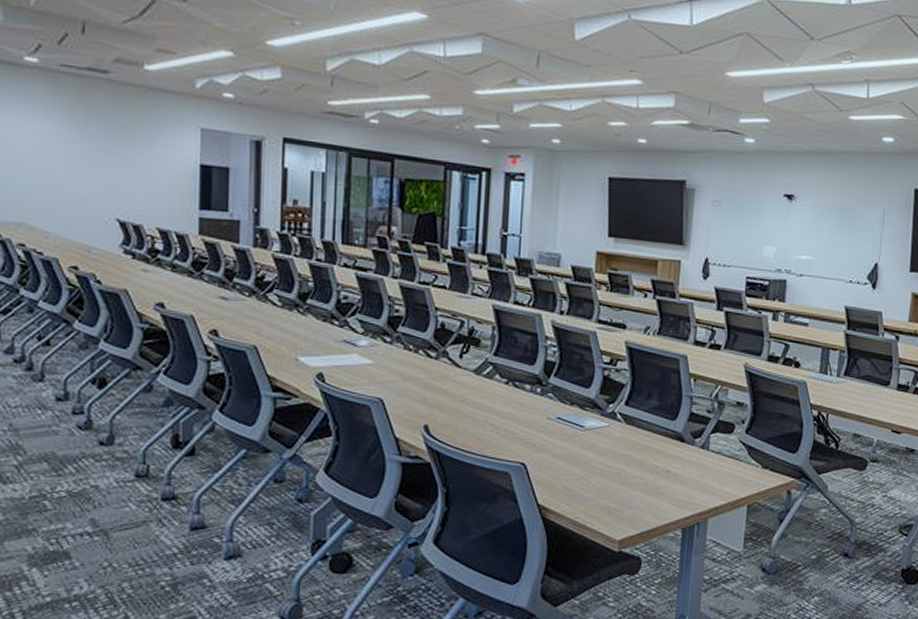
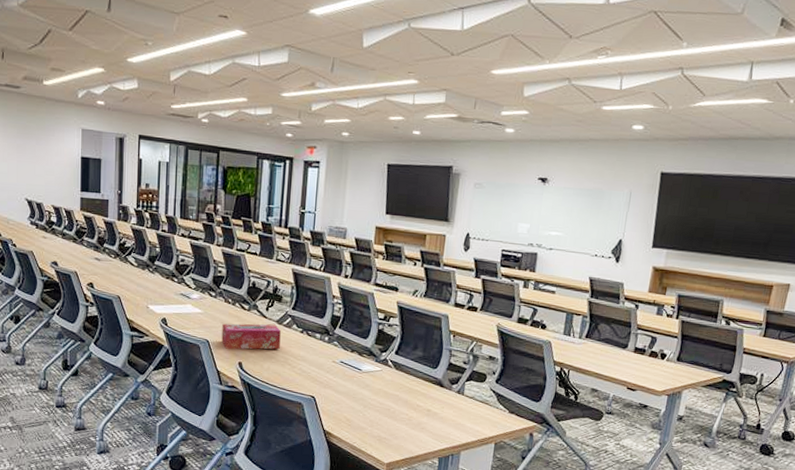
tissue box: none [400,374,480,409] -> present [221,323,281,350]

